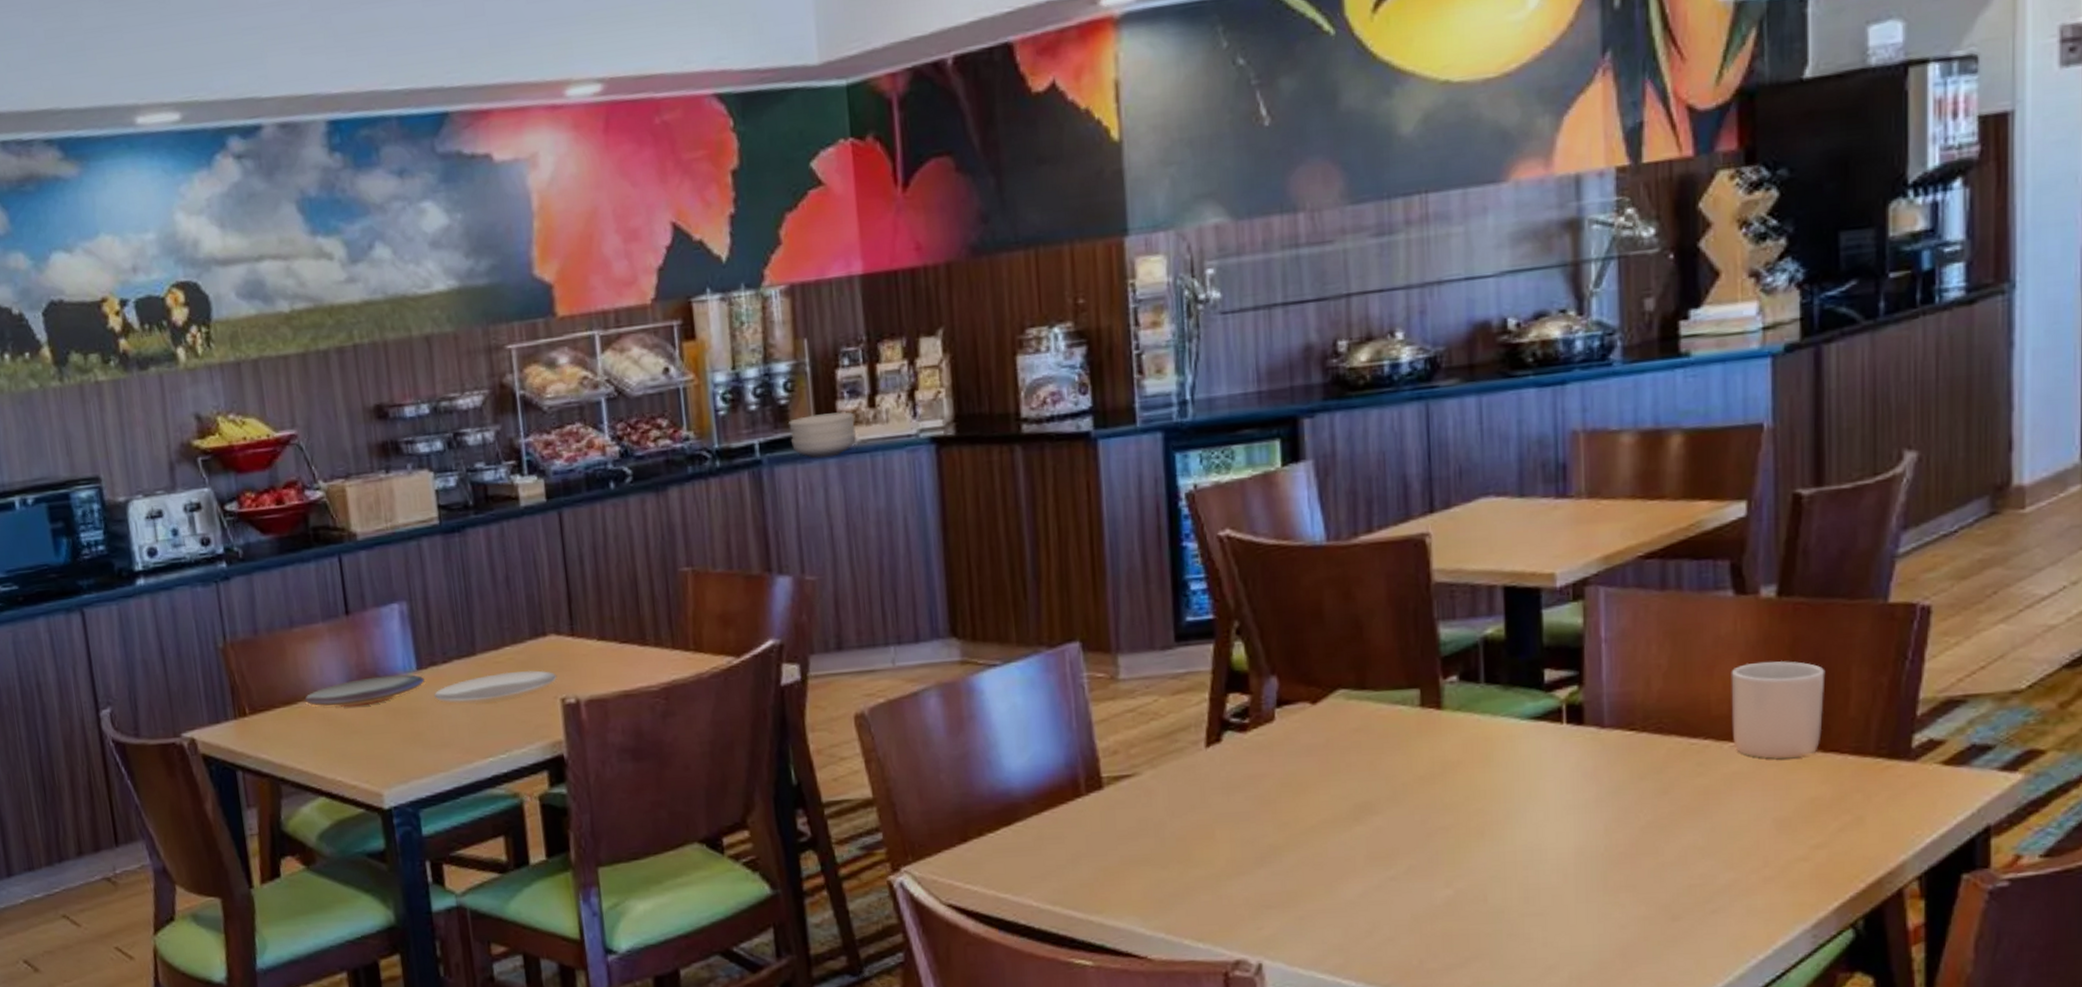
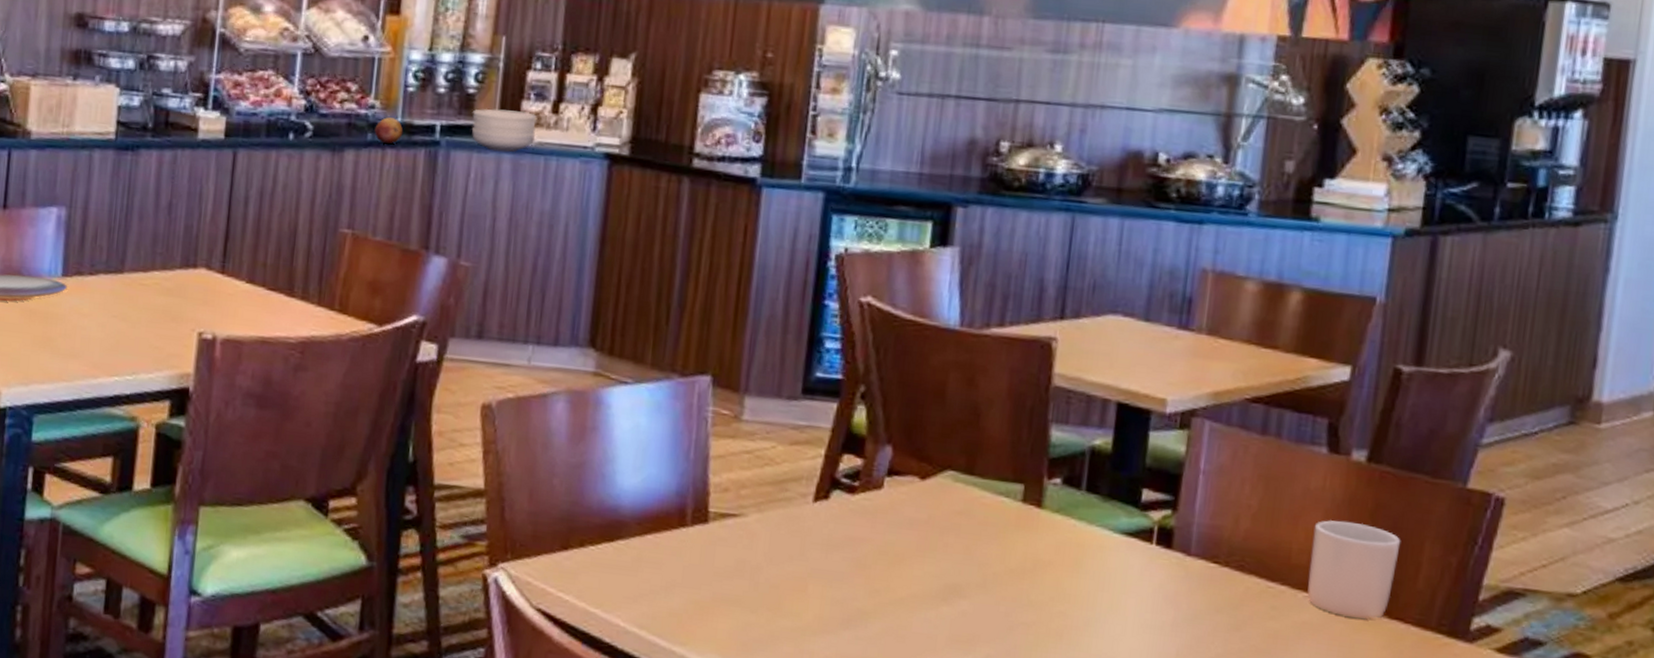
plate: present [433,670,557,704] -> none [73,294,199,323]
fruit: none [693,445,723,474] -> present [374,117,404,145]

